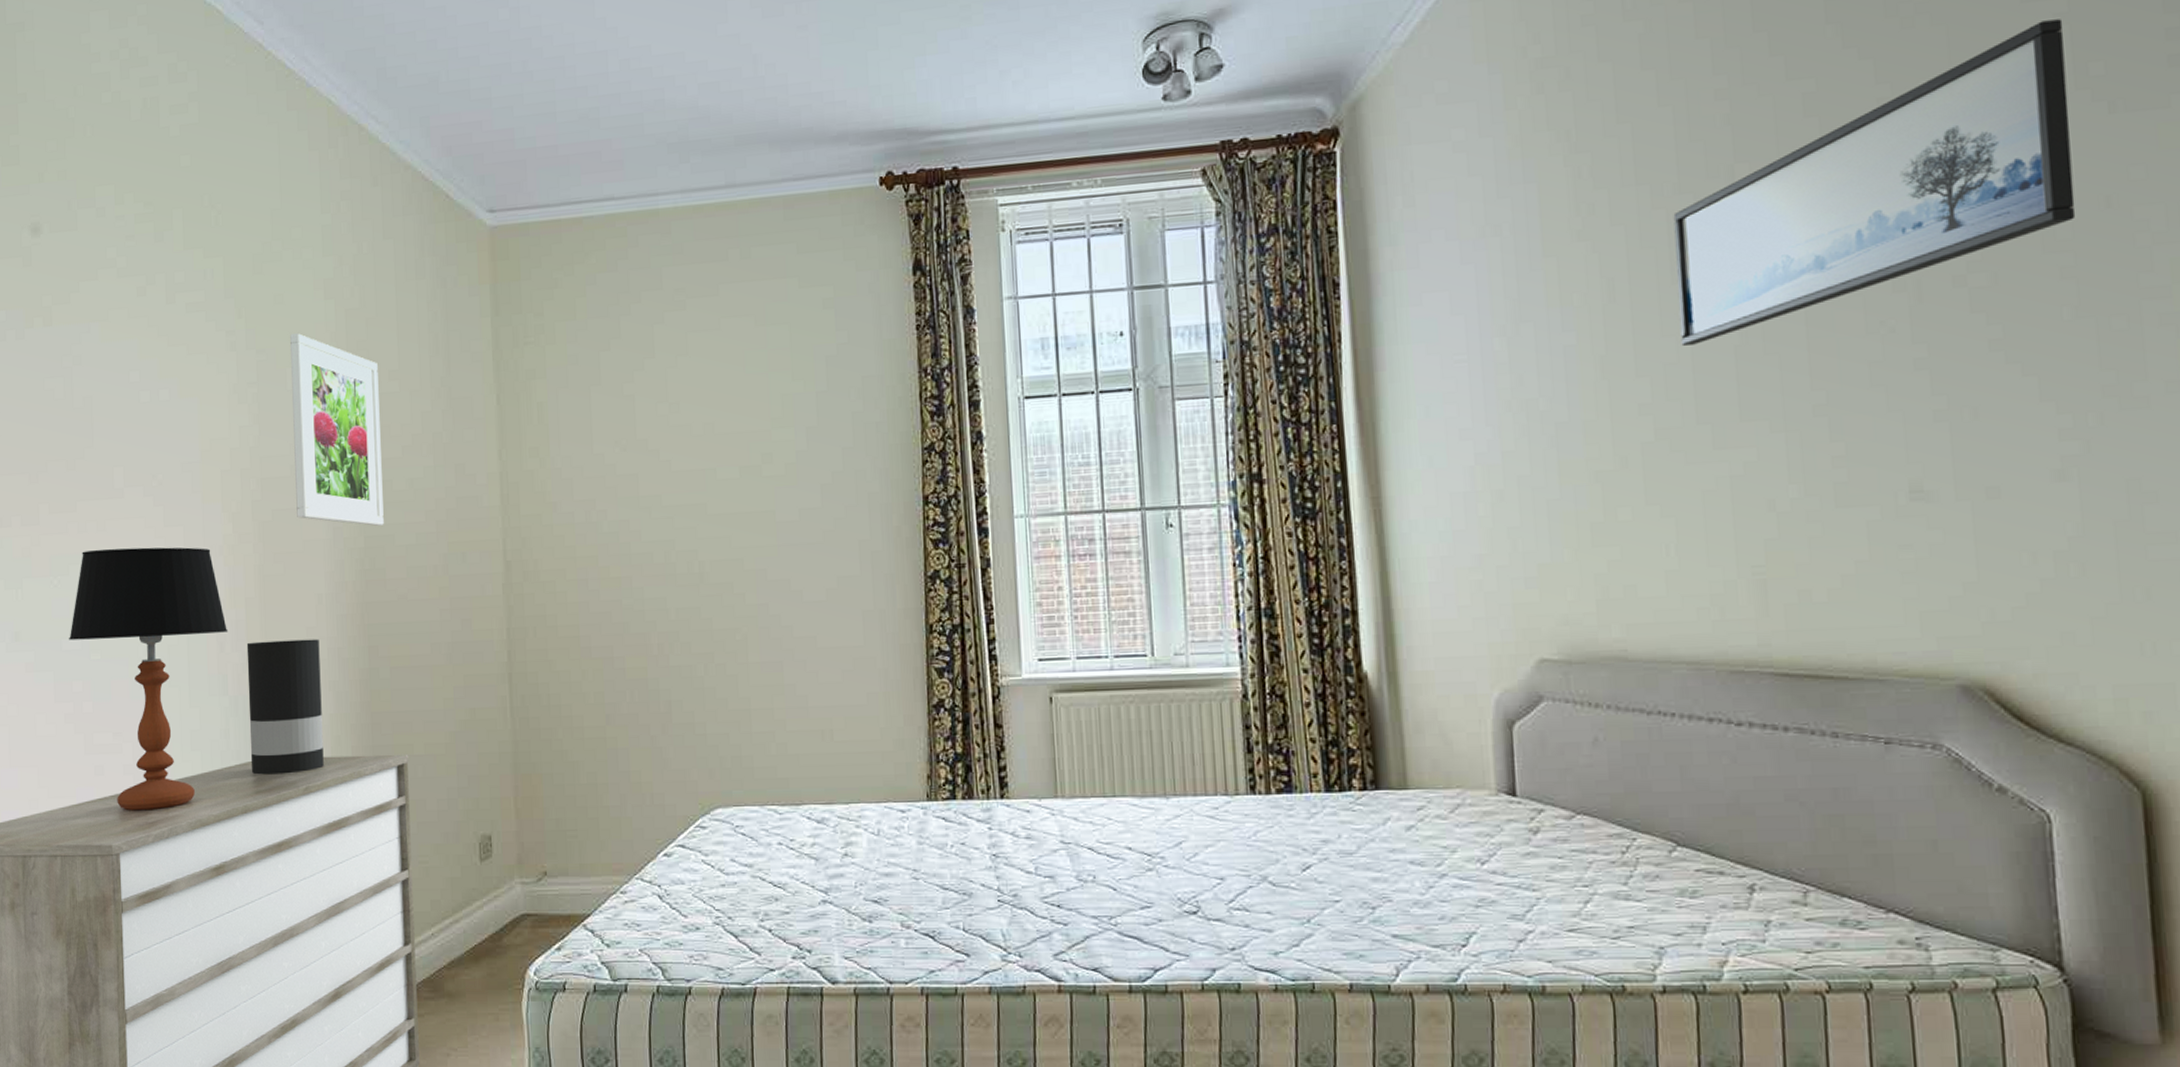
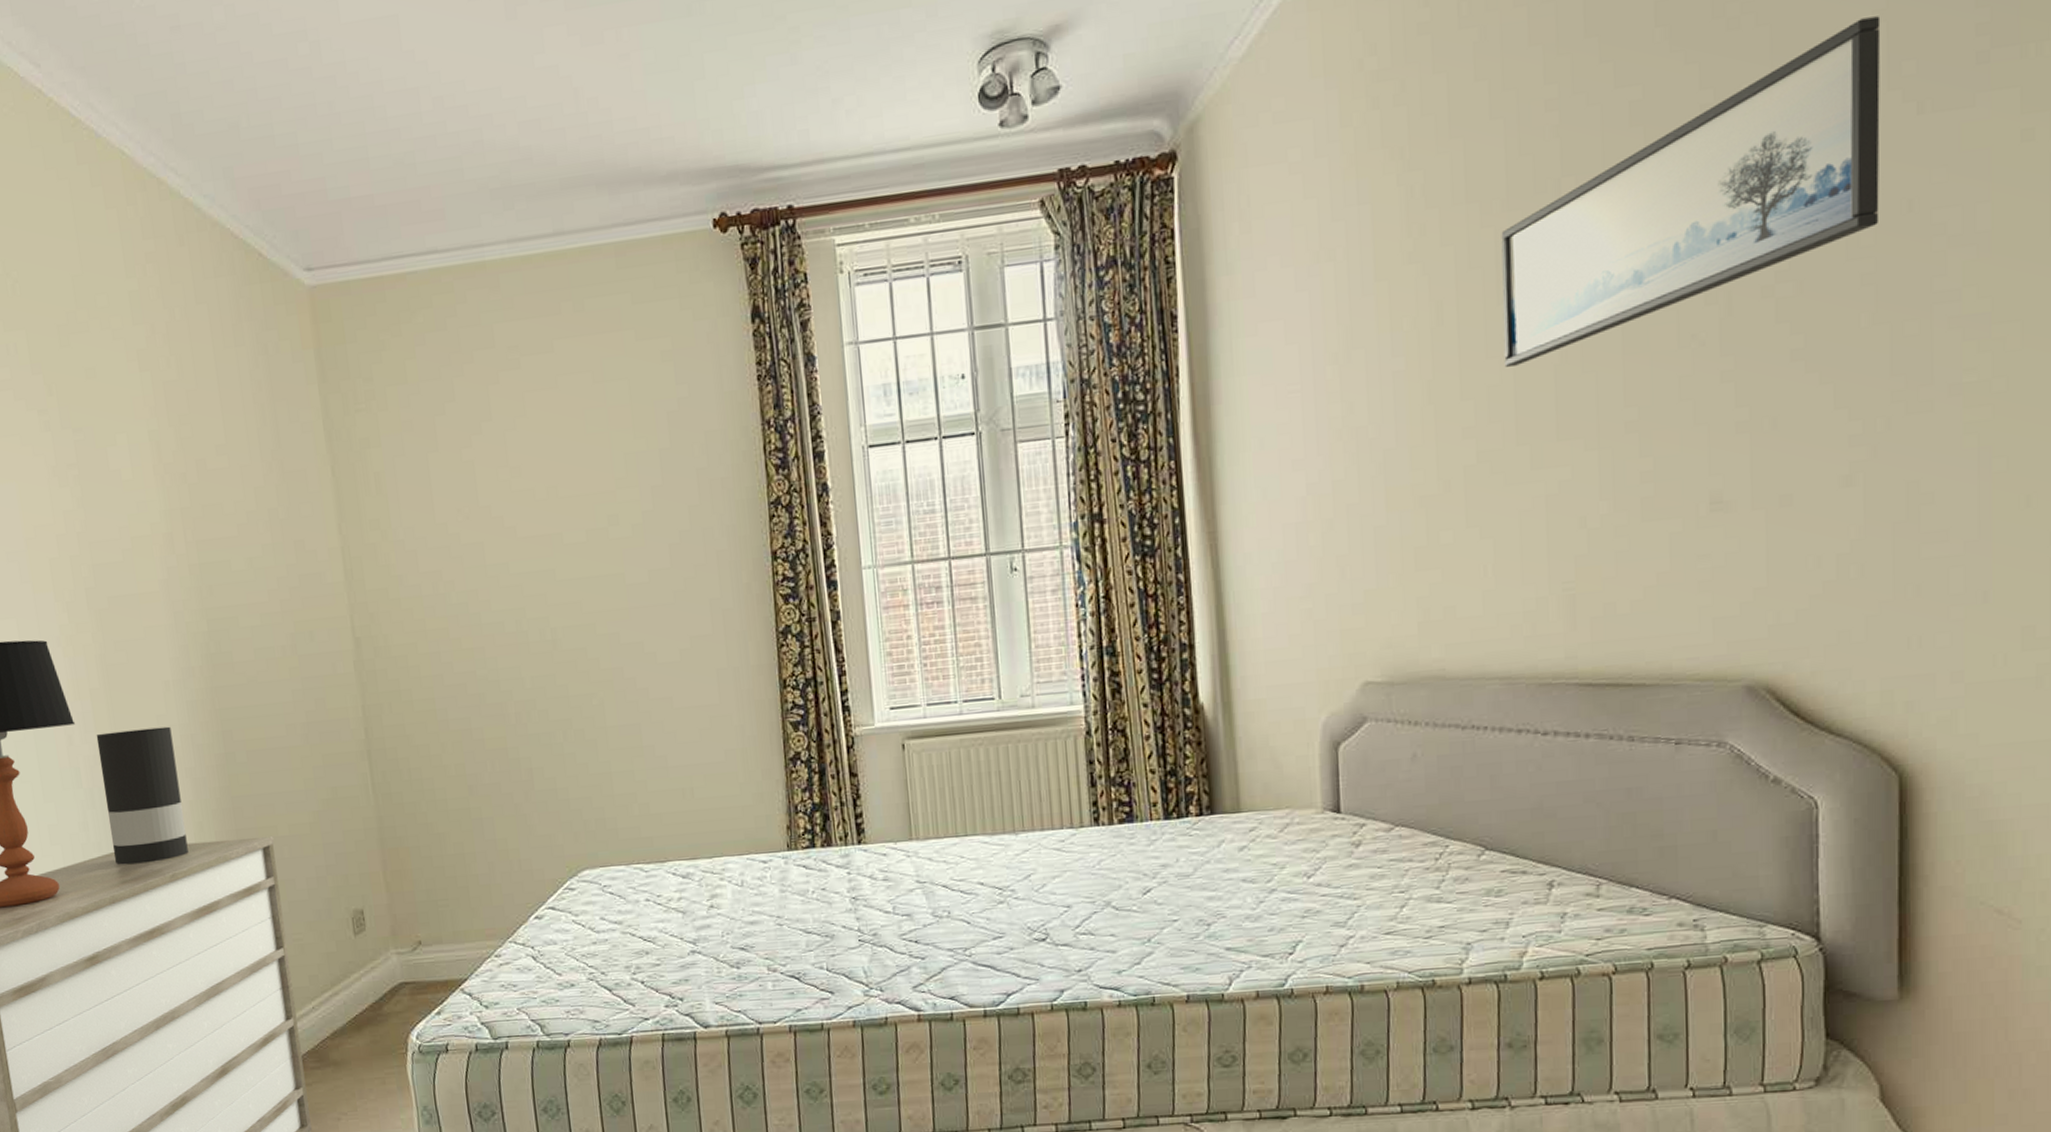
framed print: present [290,333,384,526] -> none [107,409,226,609]

